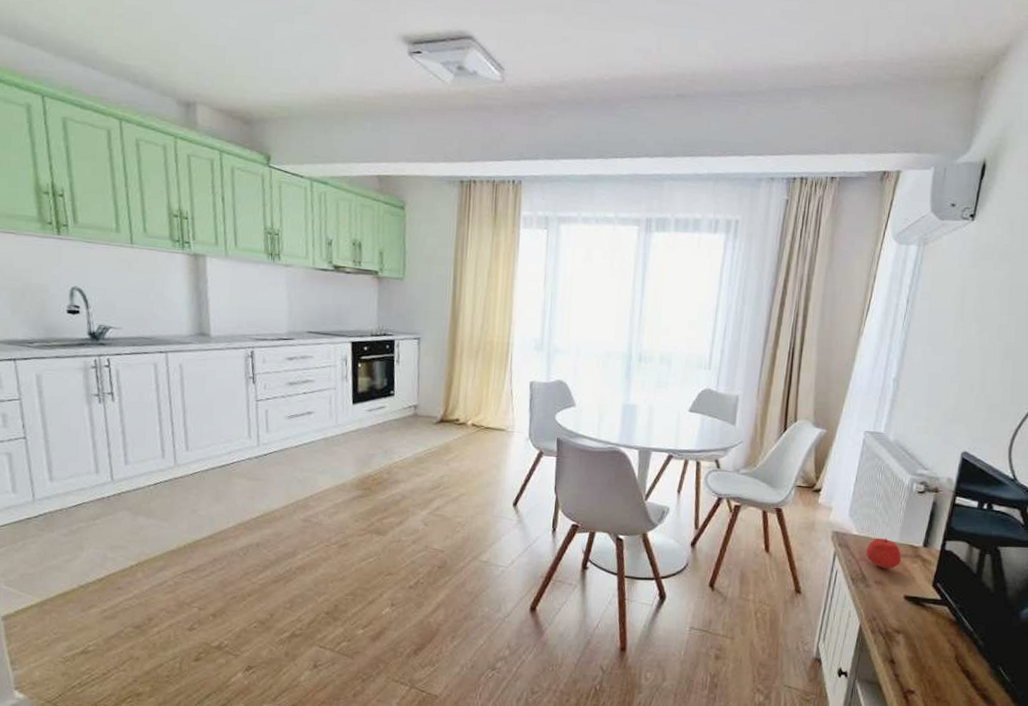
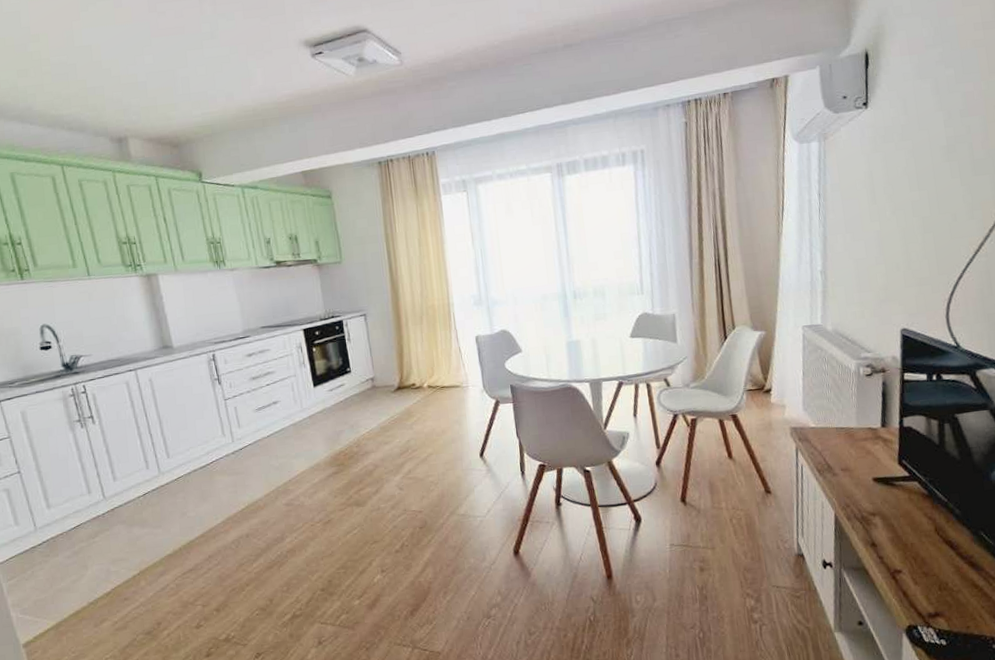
apple: present [866,538,902,569] -> none [826,425,863,456]

